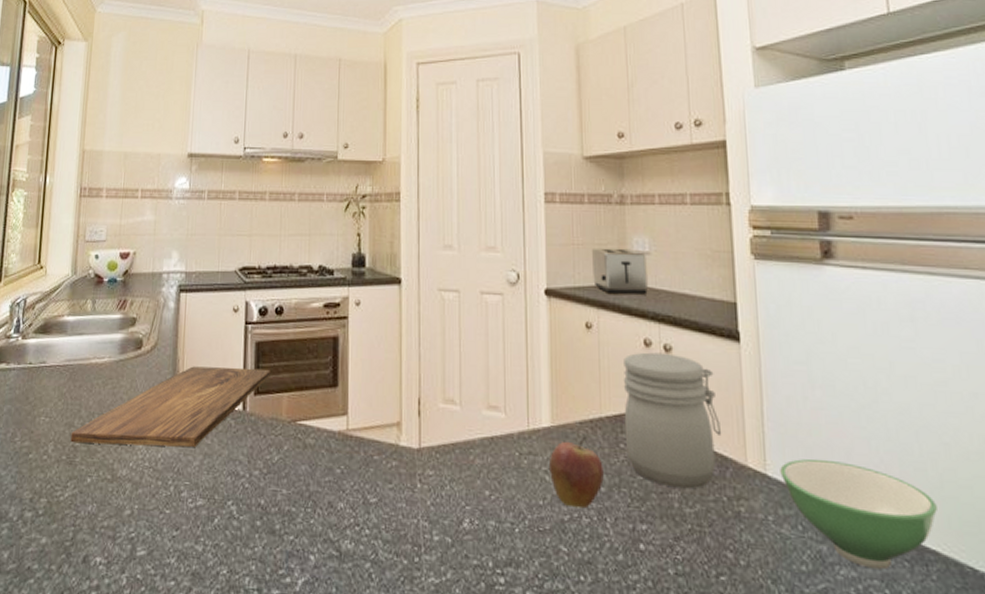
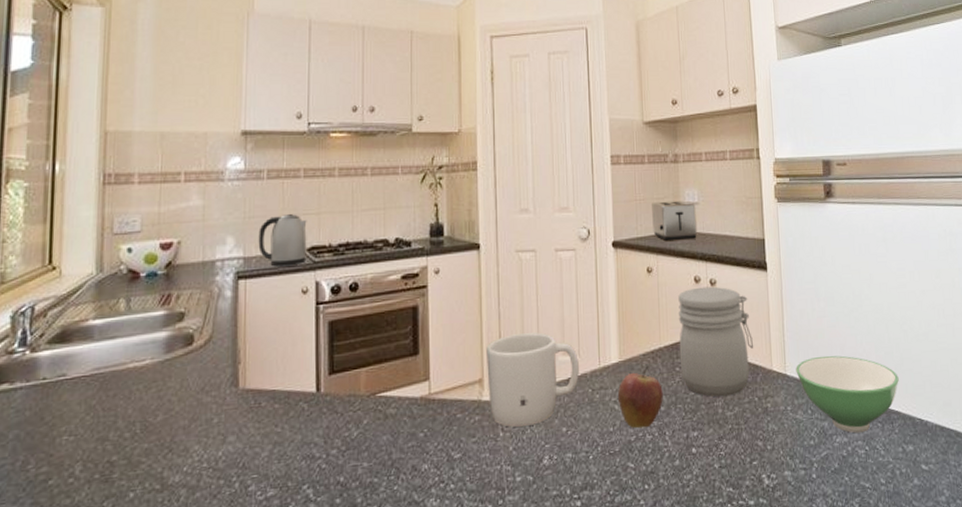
cutting board: present [70,366,270,447] -> none [105,347,346,459]
kettle: none [198,234,240,284] -> present [258,214,307,267]
mug: none [405,379,505,483] -> present [486,332,579,428]

